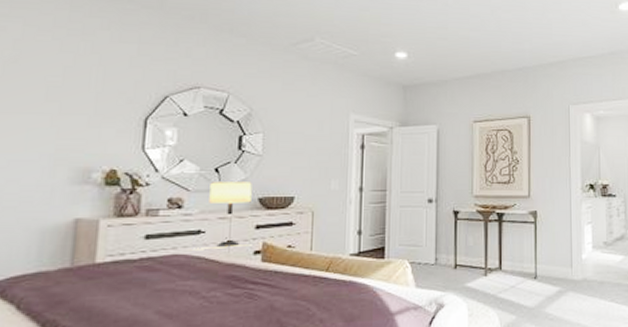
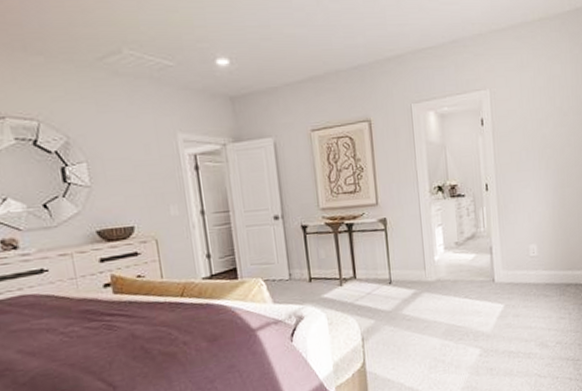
table lamp: present [209,182,252,247] -> none [42,215,90,284]

